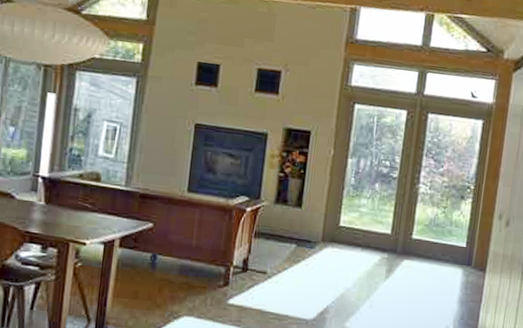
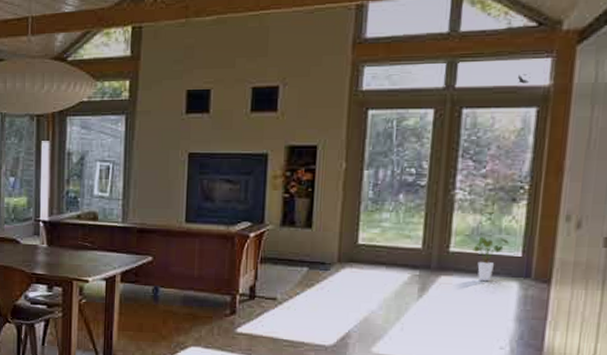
house plant: none [430,227,457,268] -> present [473,236,509,282]

